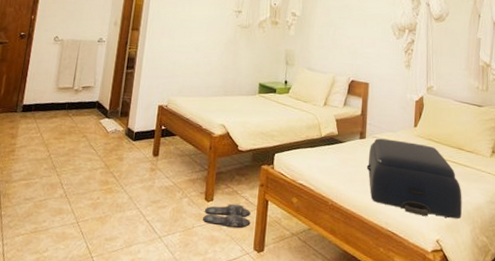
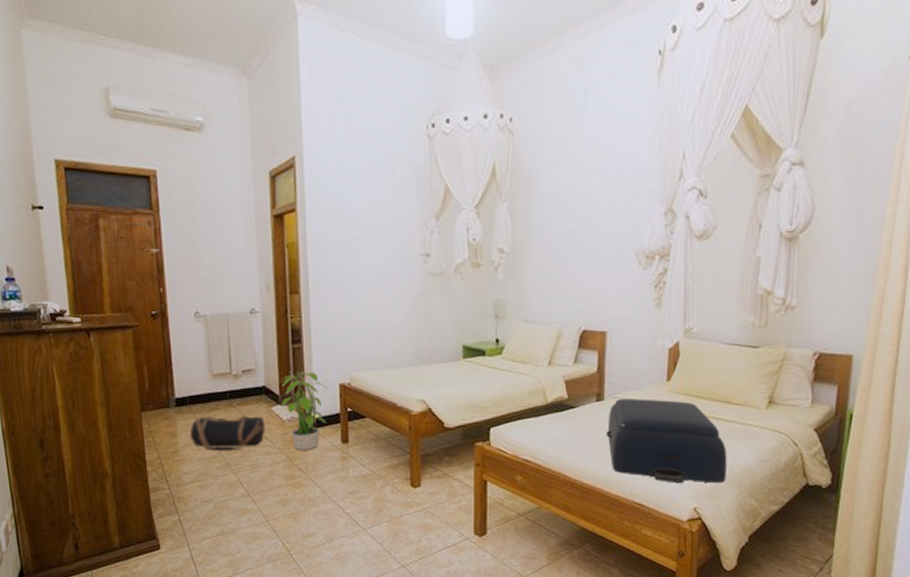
duffel bag: none [28,122,93,154] -> present [190,415,265,450]
potted plant: none [107,91,149,160] -> present [275,370,328,450]
slippers: present [203,203,251,229] -> none [411,487,468,514]

